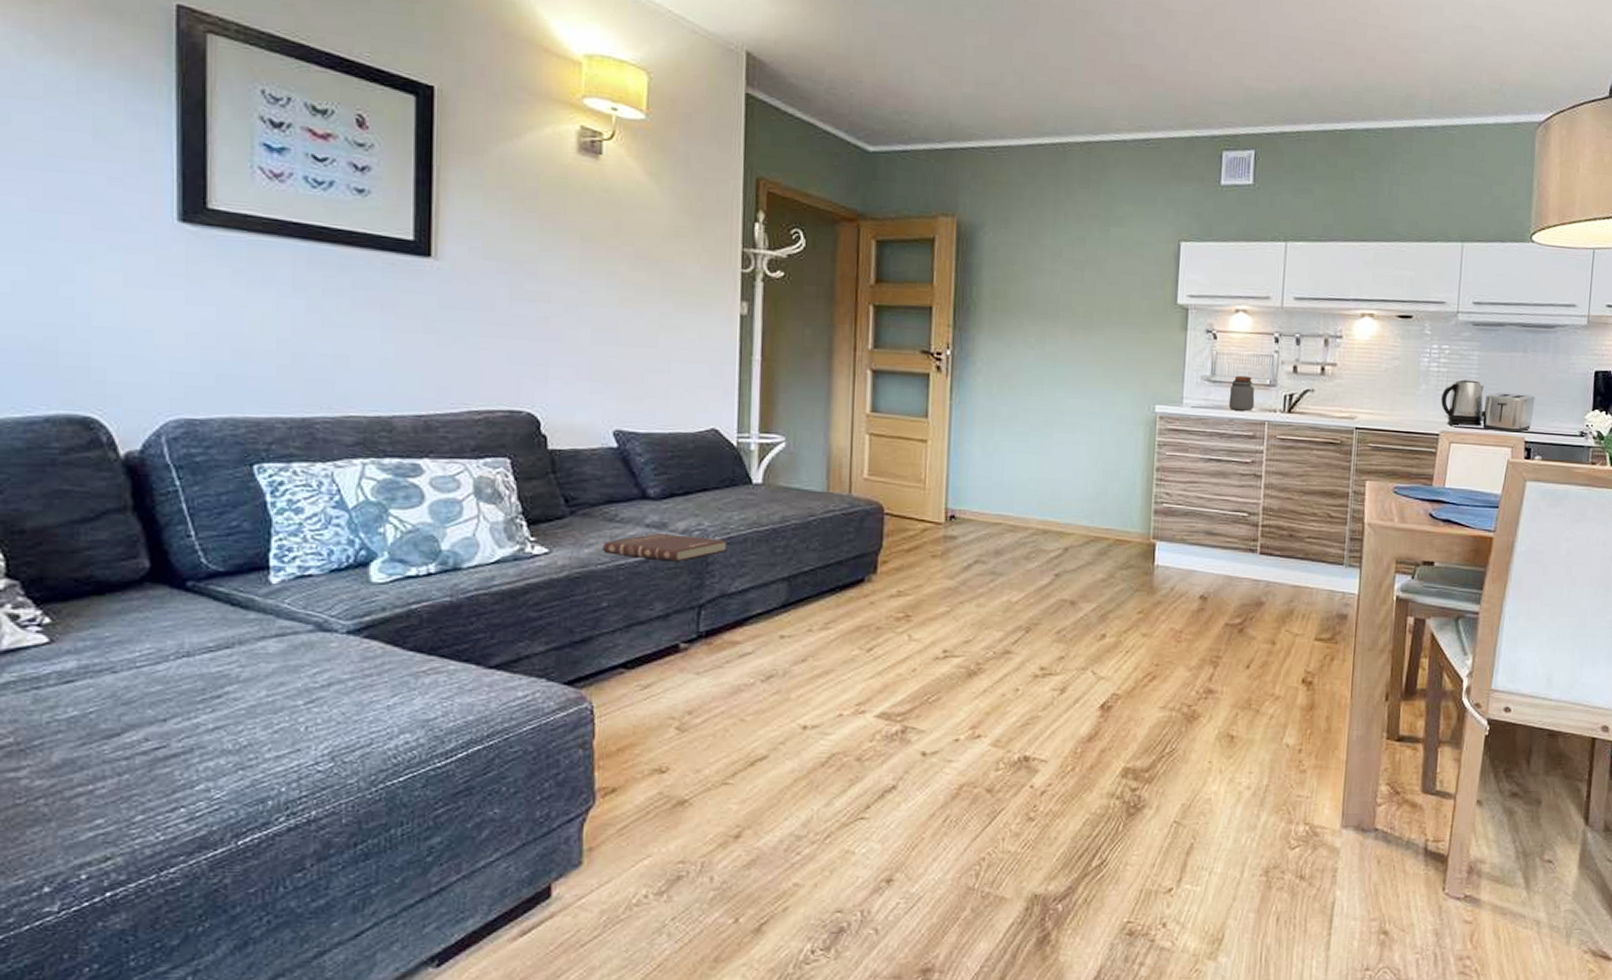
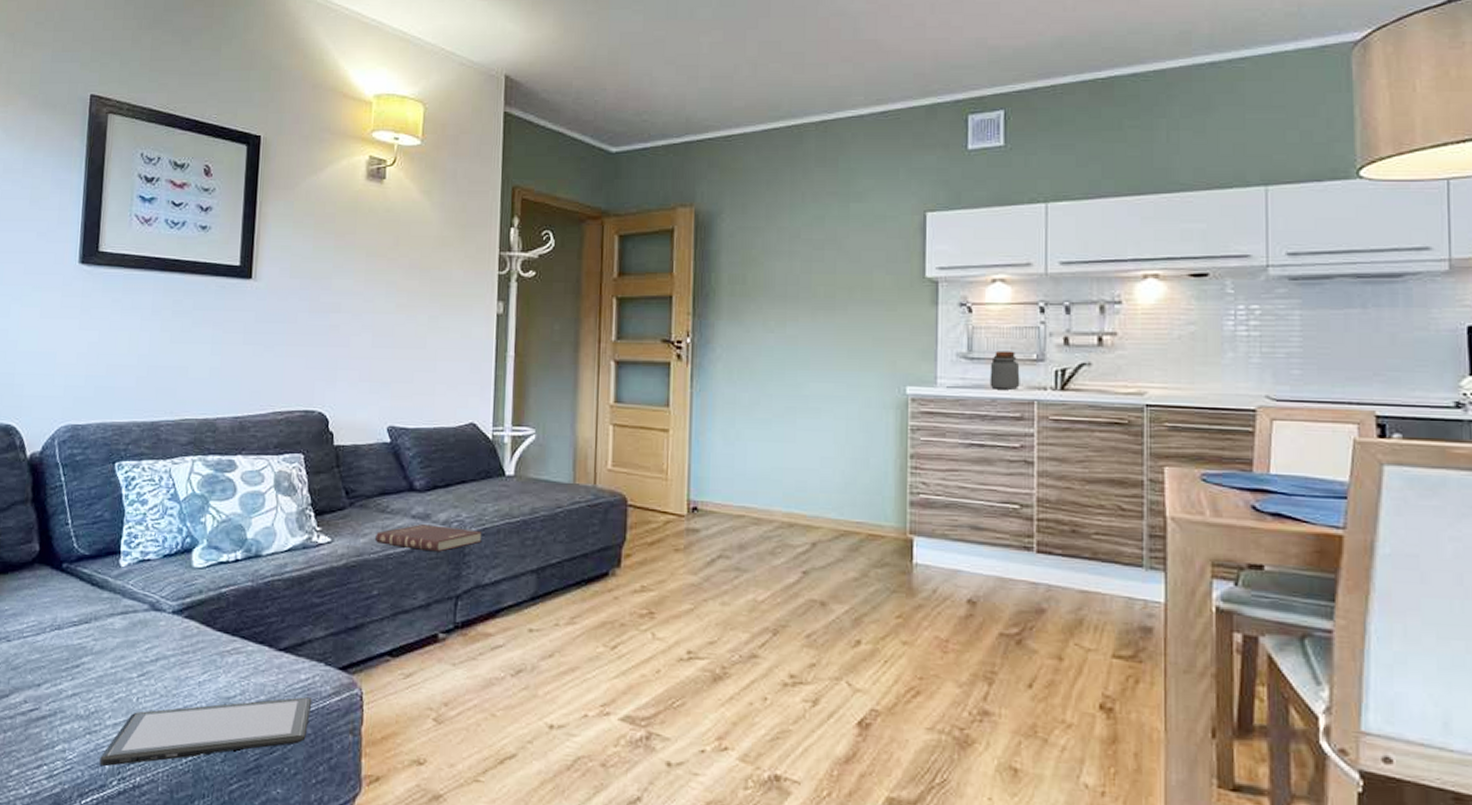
tablet: none [259,714,533,803] -> present [99,697,312,767]
kettle: present [1441,379,1484,426] -> none [1255,344,1314,400]
toaster: present [1481,392,1535,433] -> none [1310,358,1385,406]

